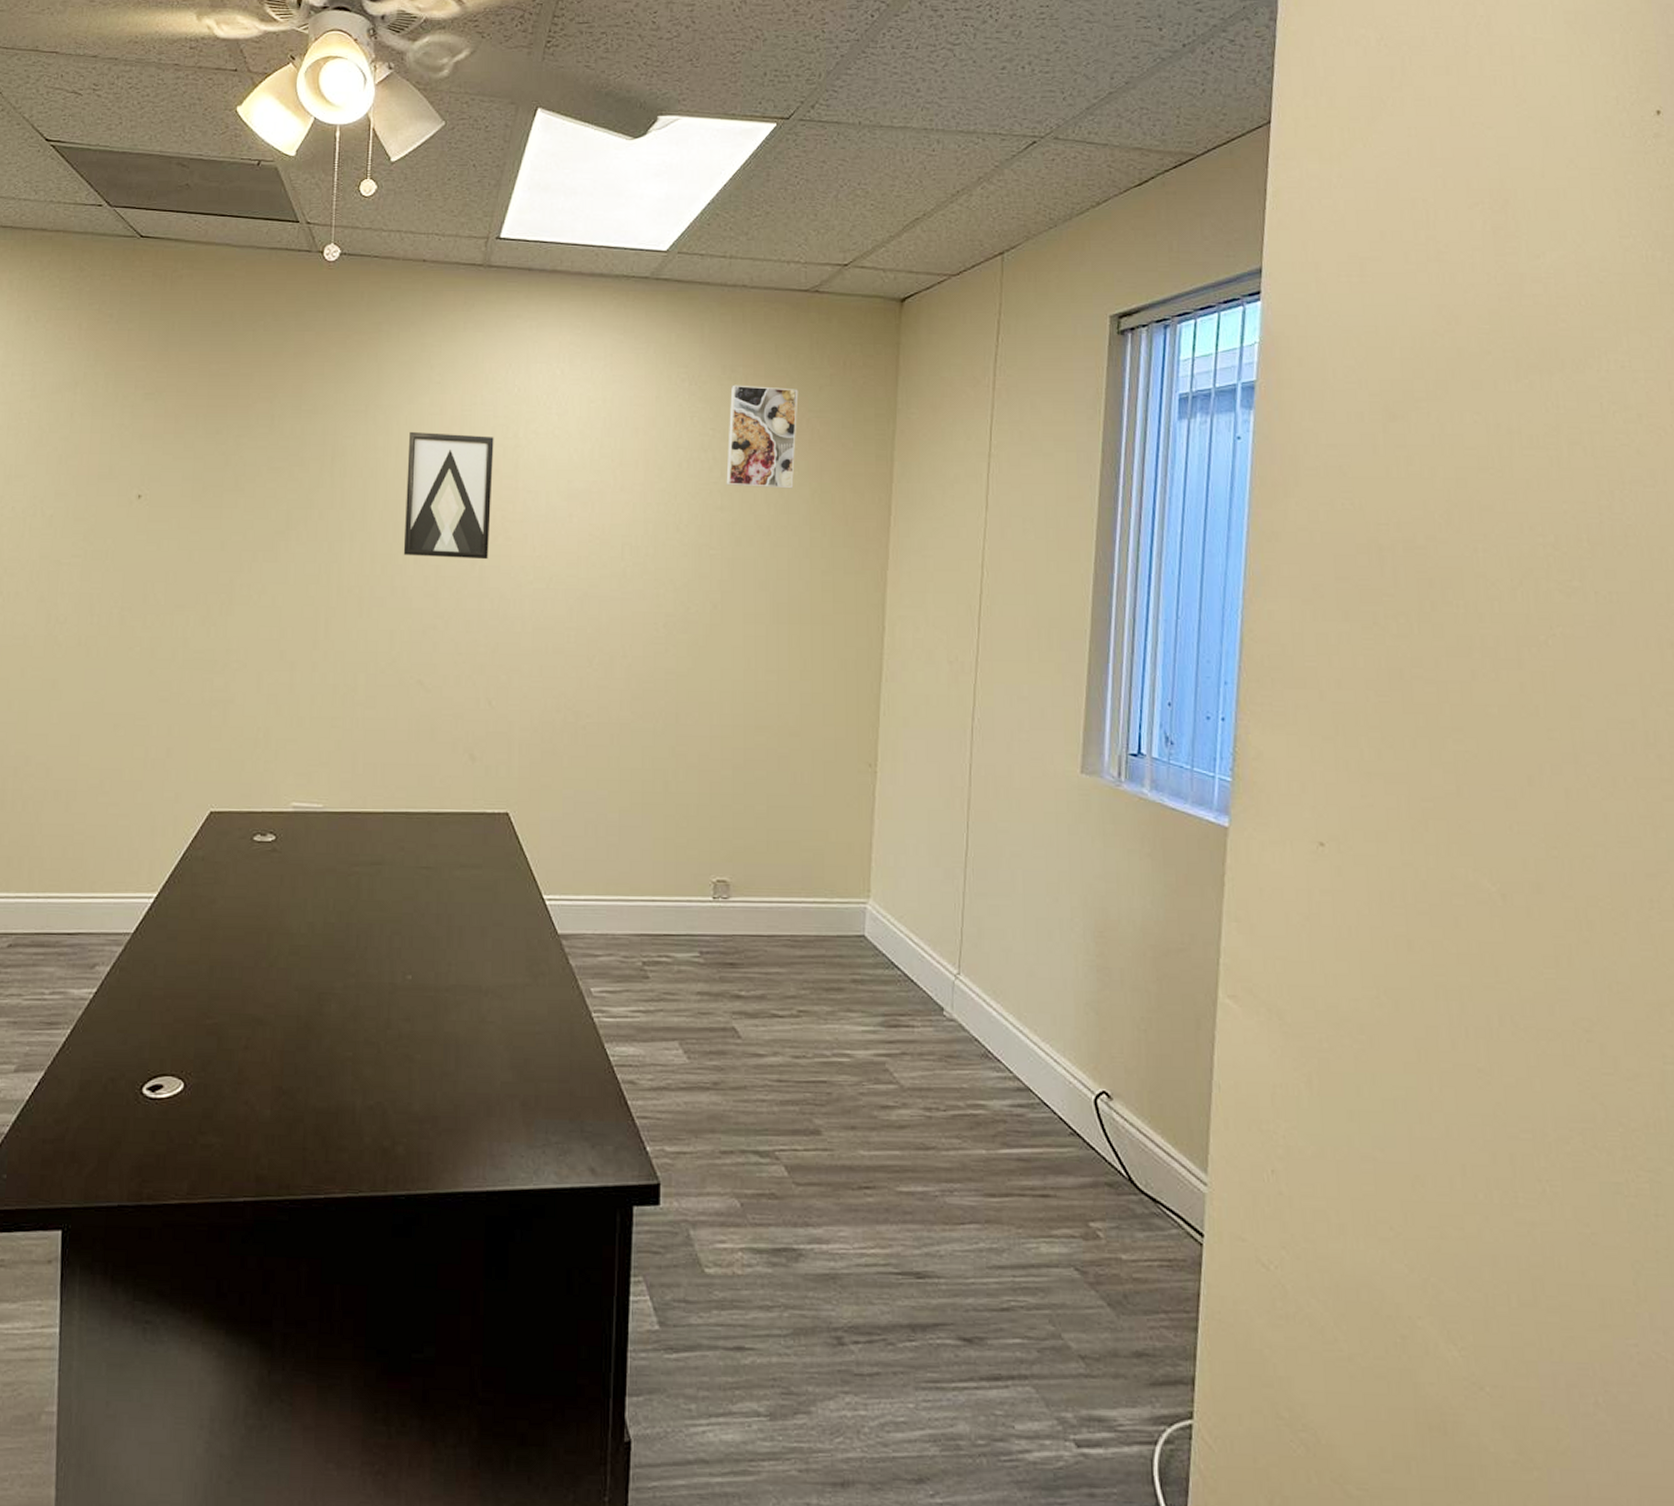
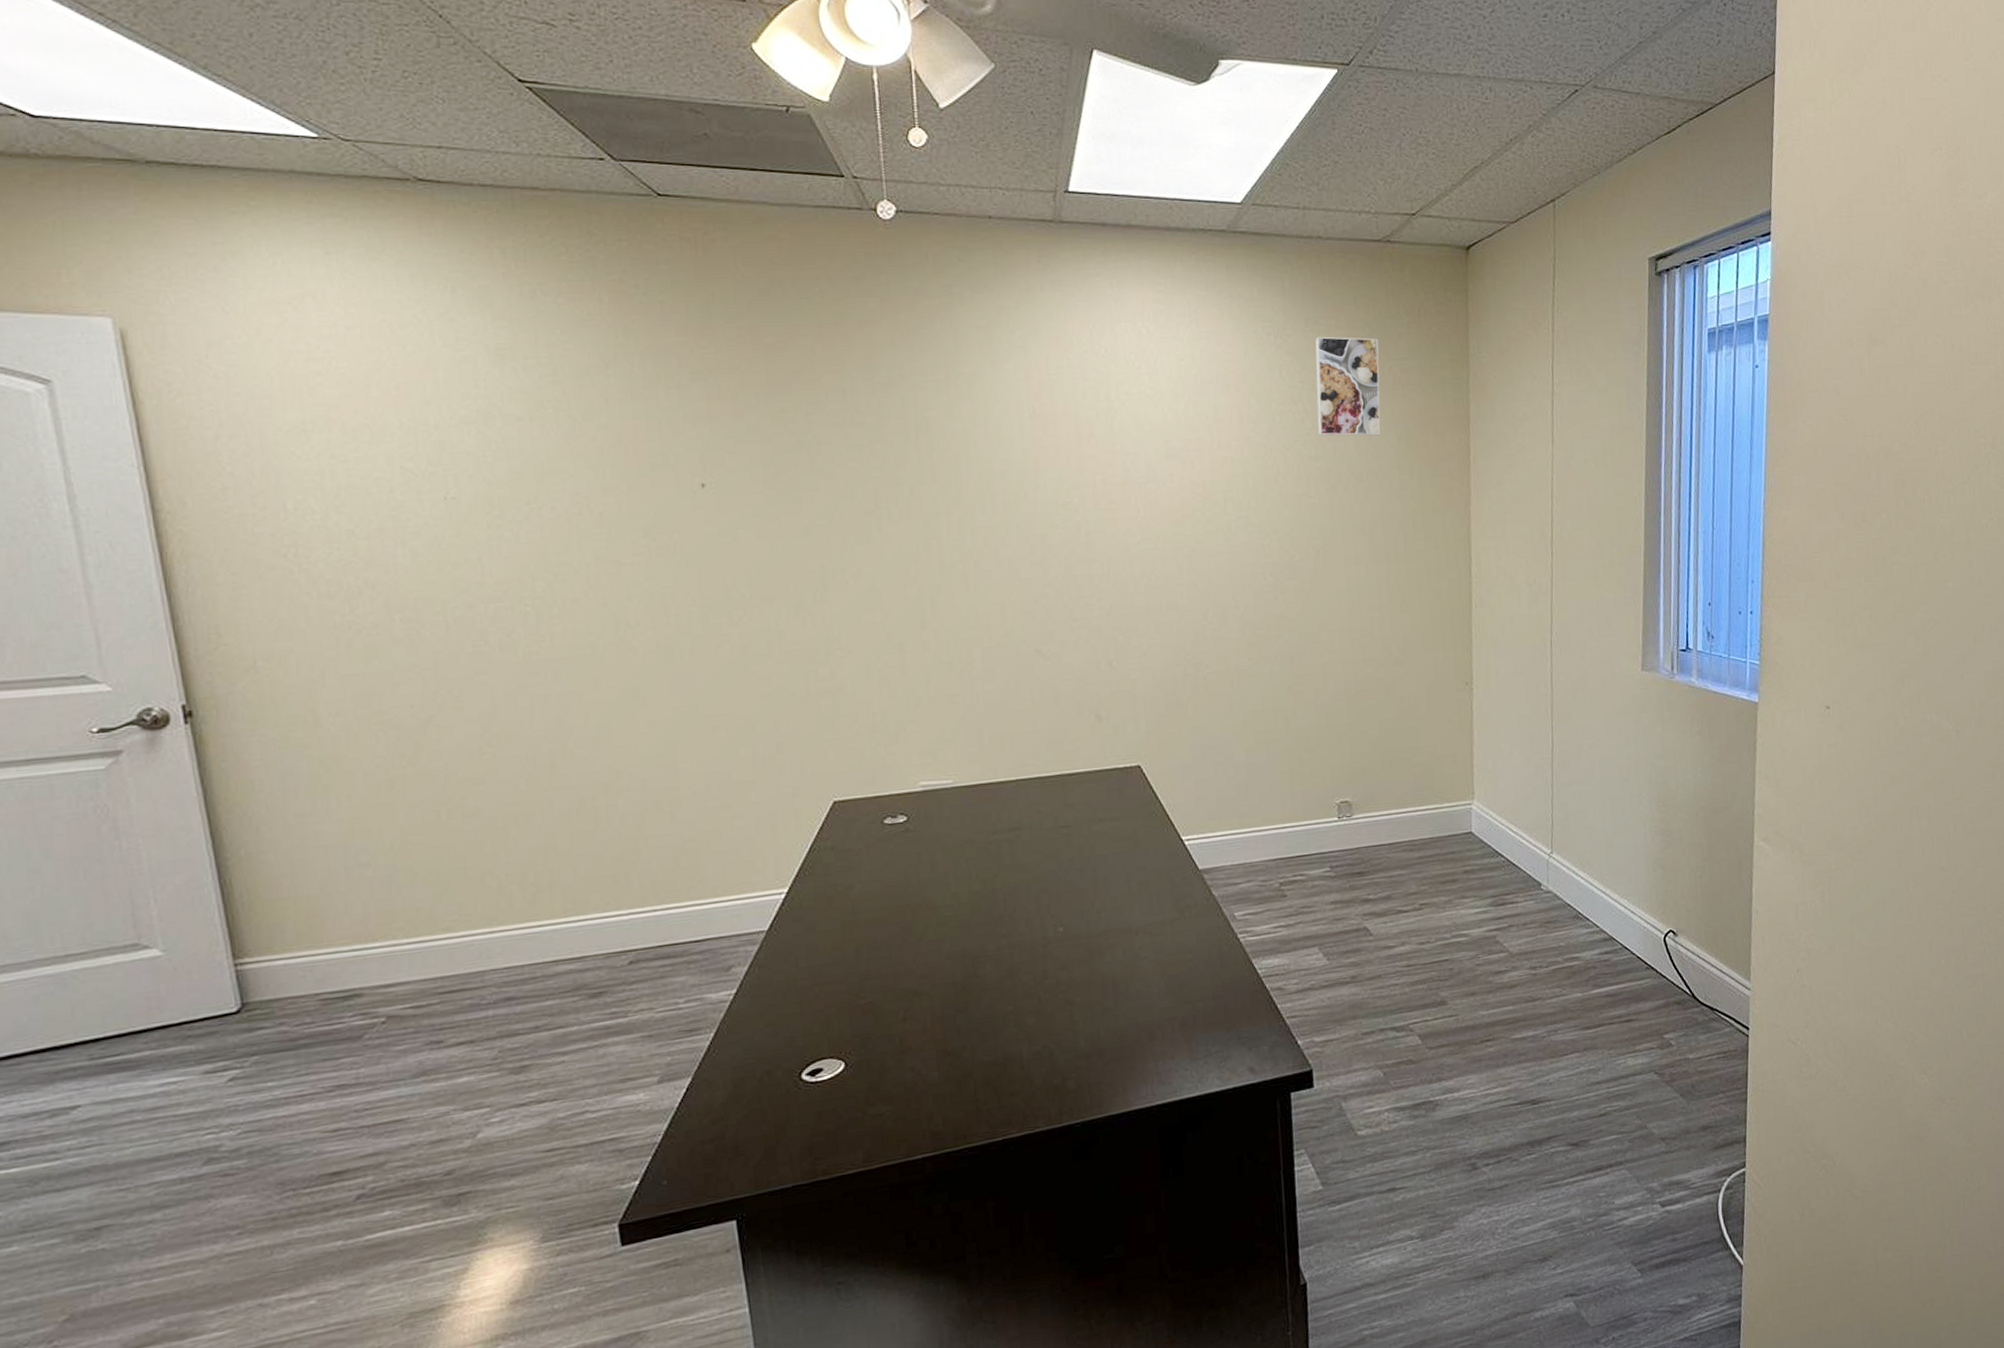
wall art: present [403,431,494,560] -> none [996,399,1093,527]

